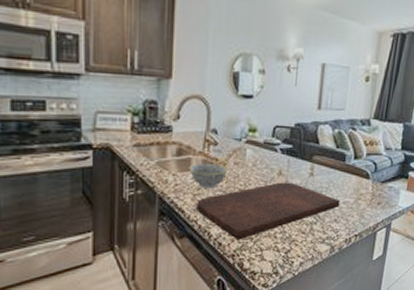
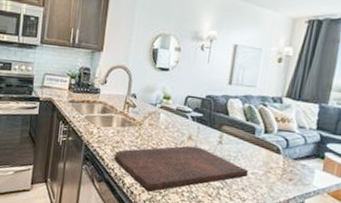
bowl: present [189,164,228,189] -> none [110,121,143,144]

